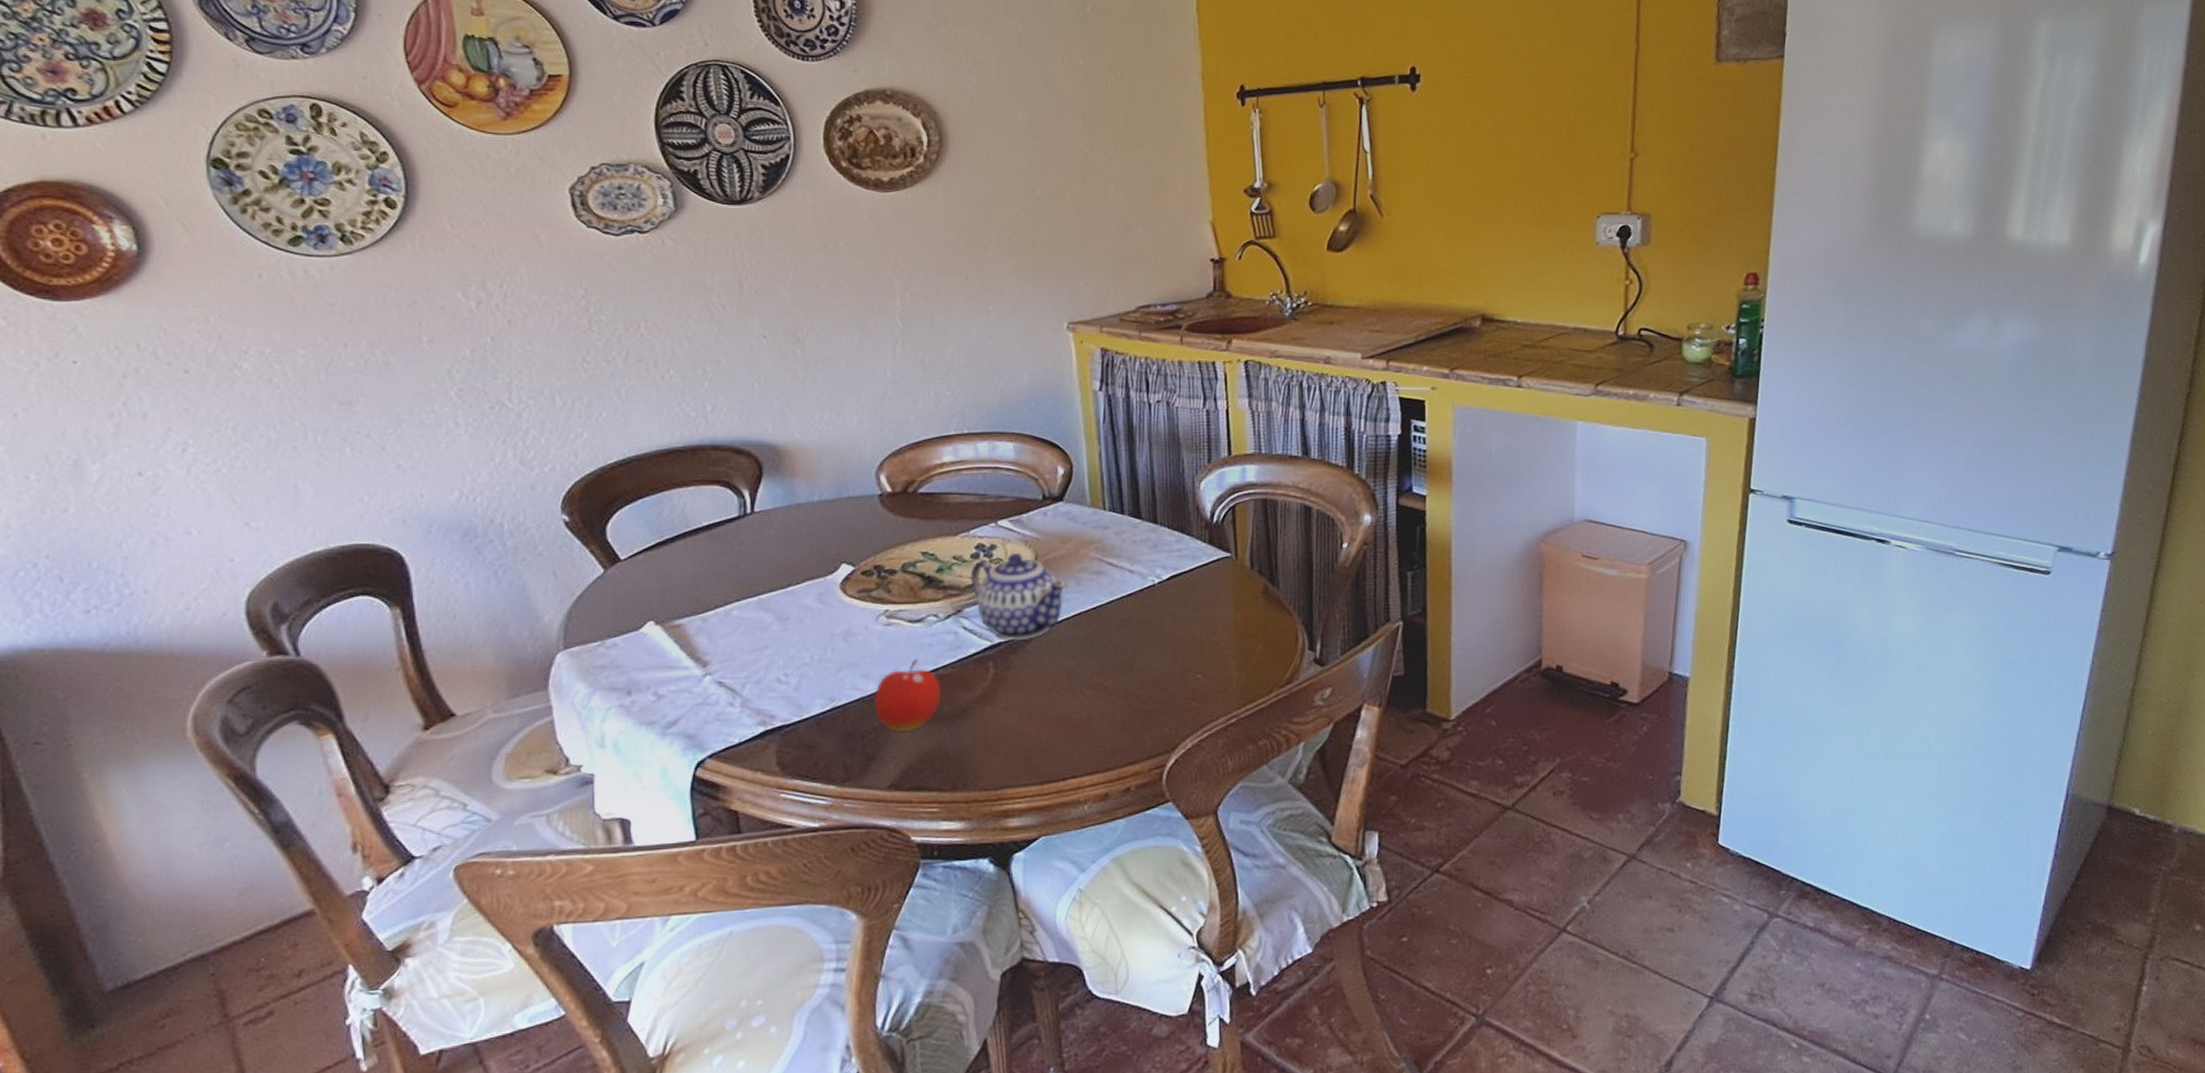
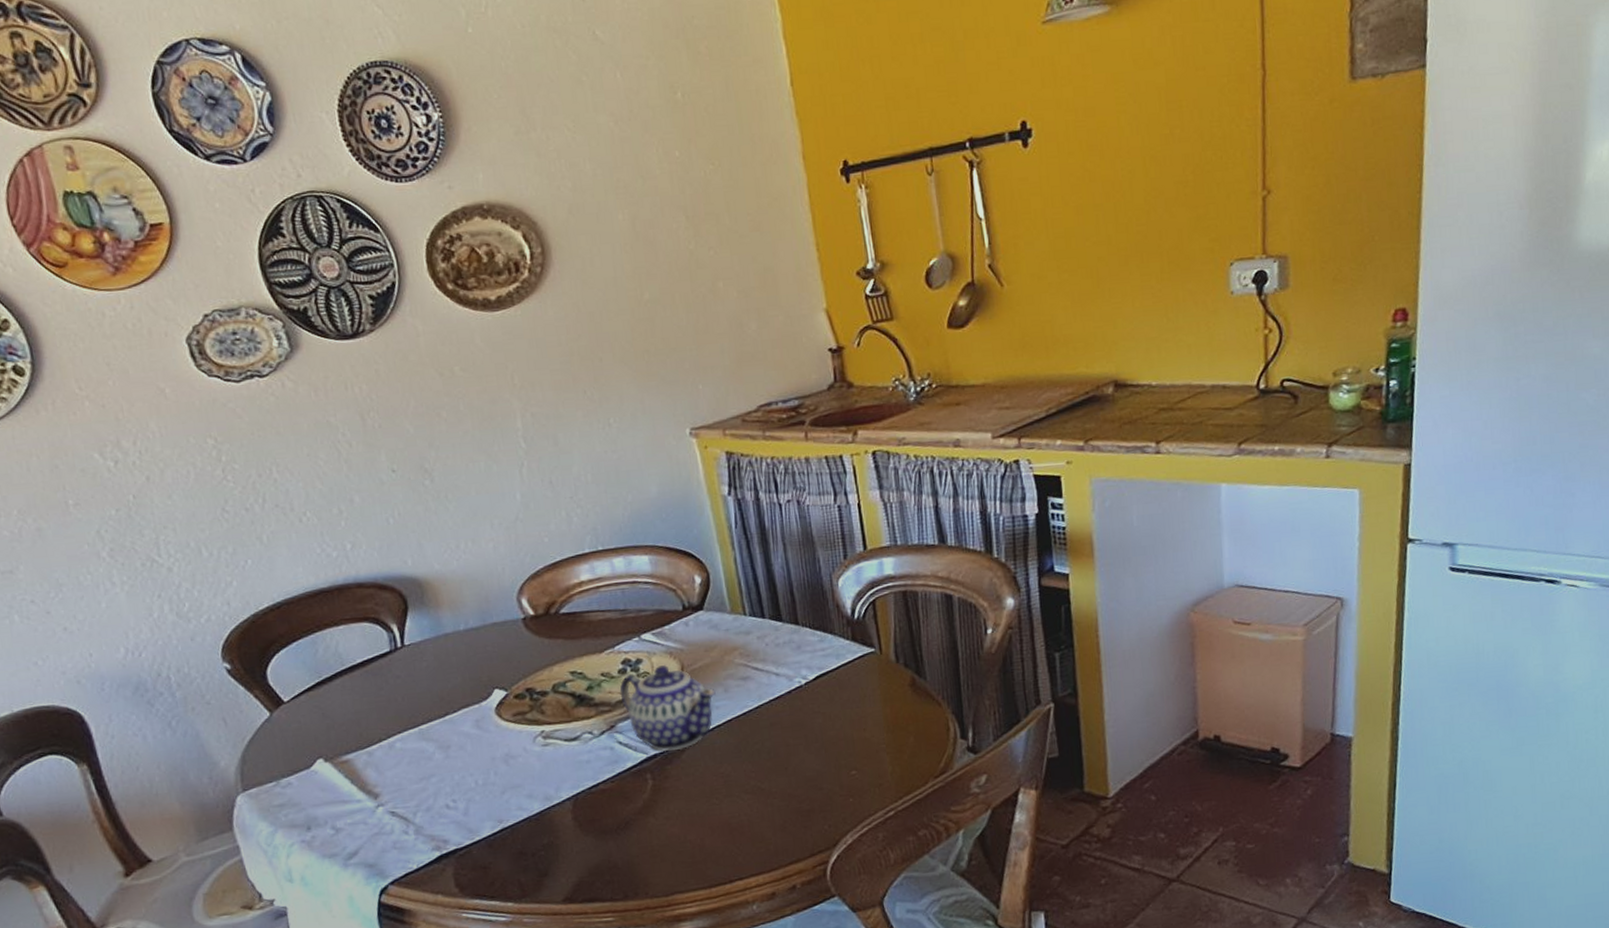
fruit: present [875,659,940,732] -> none [540,776,604,848]

